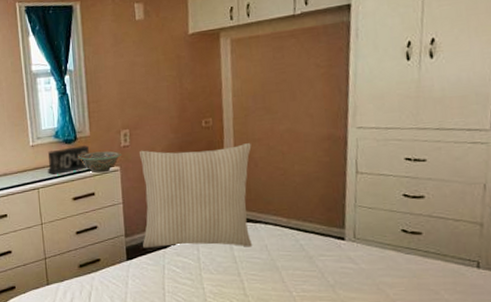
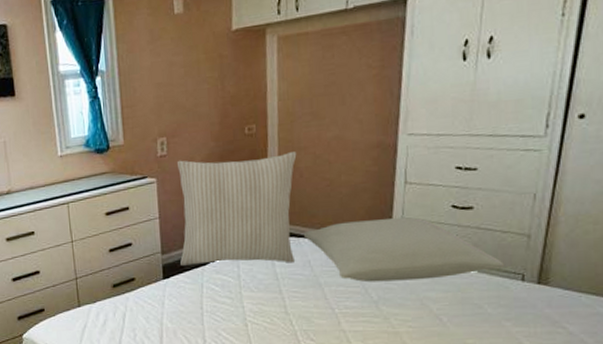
alarm clock: present [47,144,89,175] -> none [77,154,123,188]
decorative bowl: present [78,150,122,174] -> none [111,161,159,186]
pillow: none [259,204,460,267] -> present [303,216,505,283]

